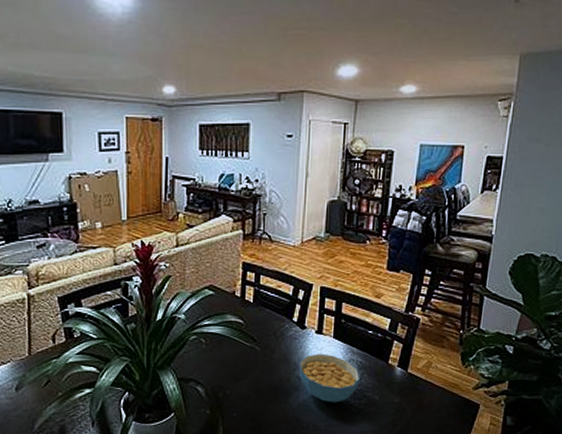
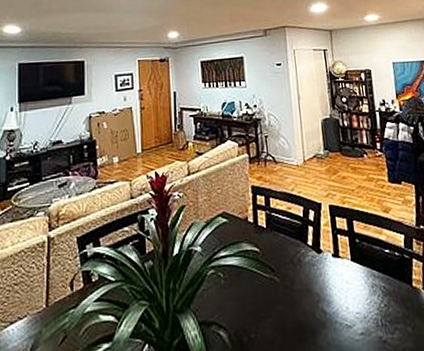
cereal bowl: present [299,353,360,403] -> none [322,280,388,340]

